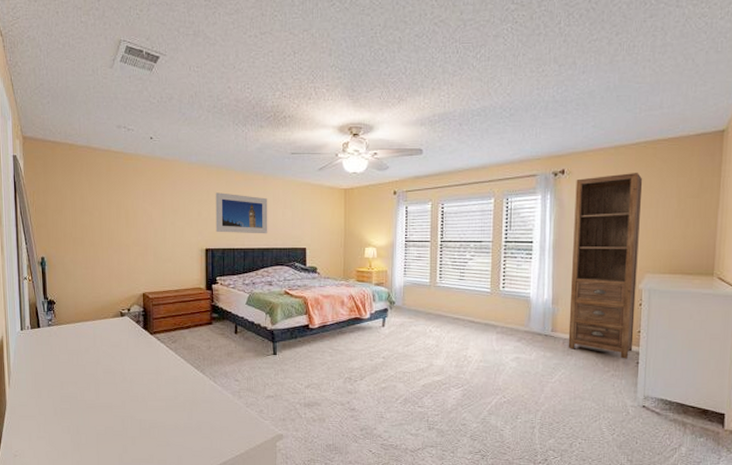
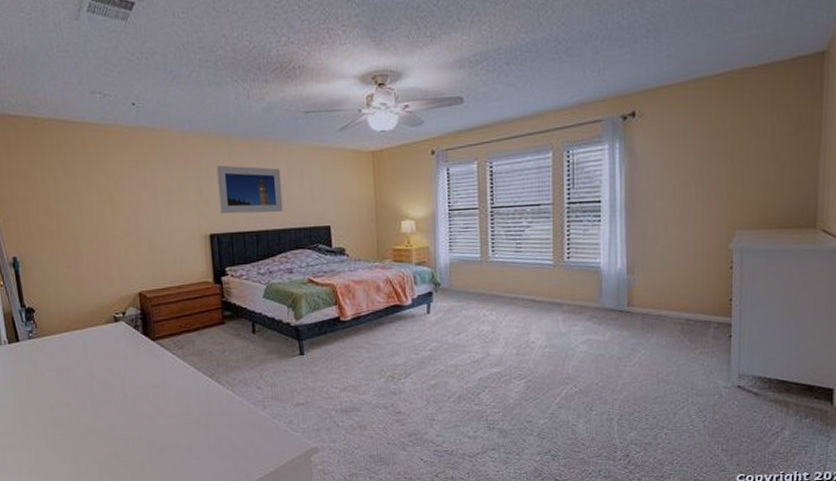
shelf: present [568,172,643,359] -> none [647,108,730,333]

